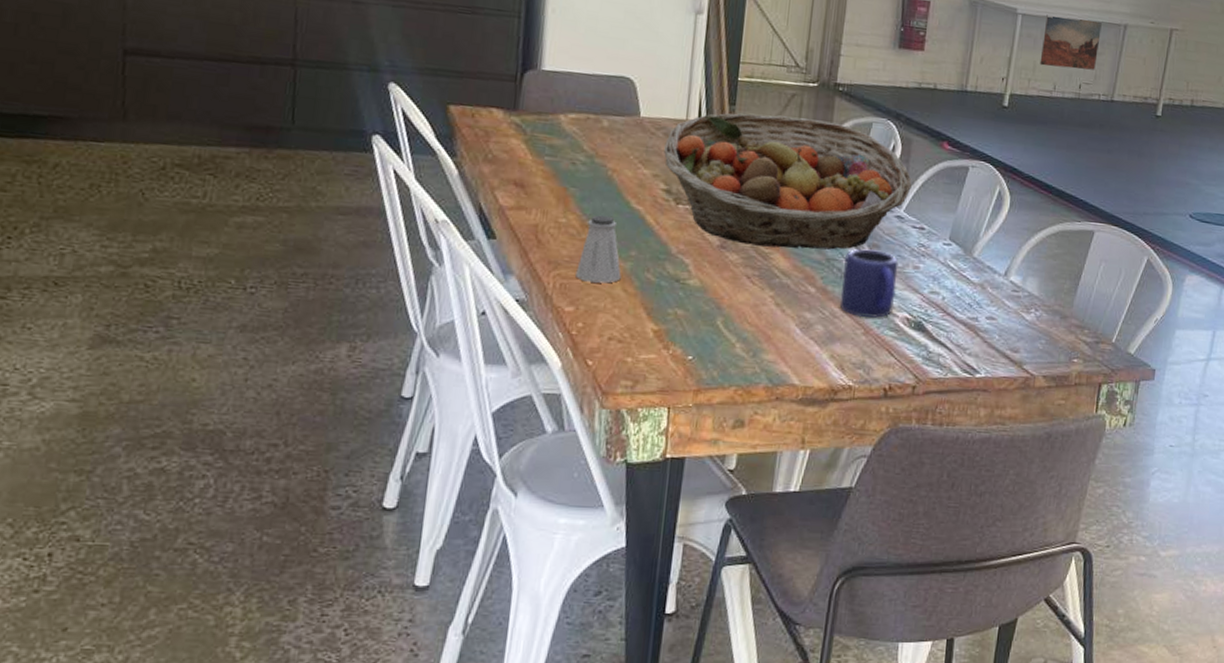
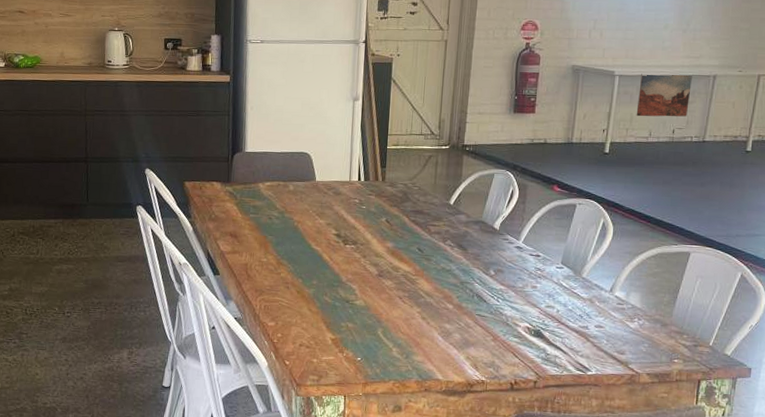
saltshaker: present [575,215,622,283] -> none [275,255,307,305]
fruit basket: present [664,113,912,250] -> none [334,173,528,275]
mug: present [839,249,899,318] -> none [472,274,519,327]

